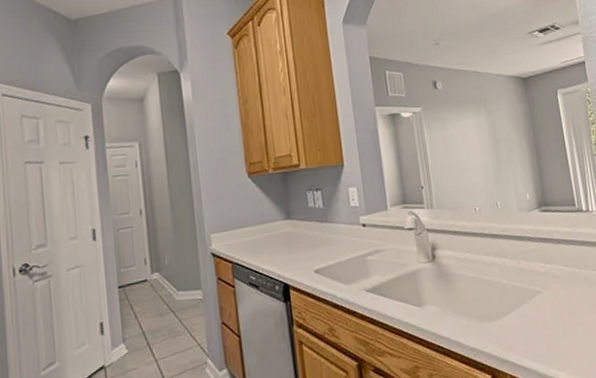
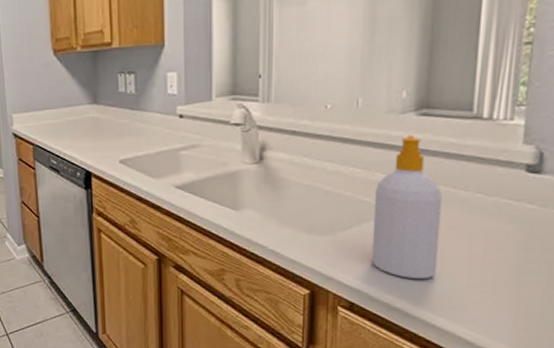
soap bottle: none [523,227,582,352] -> present [371,134,443,280]

